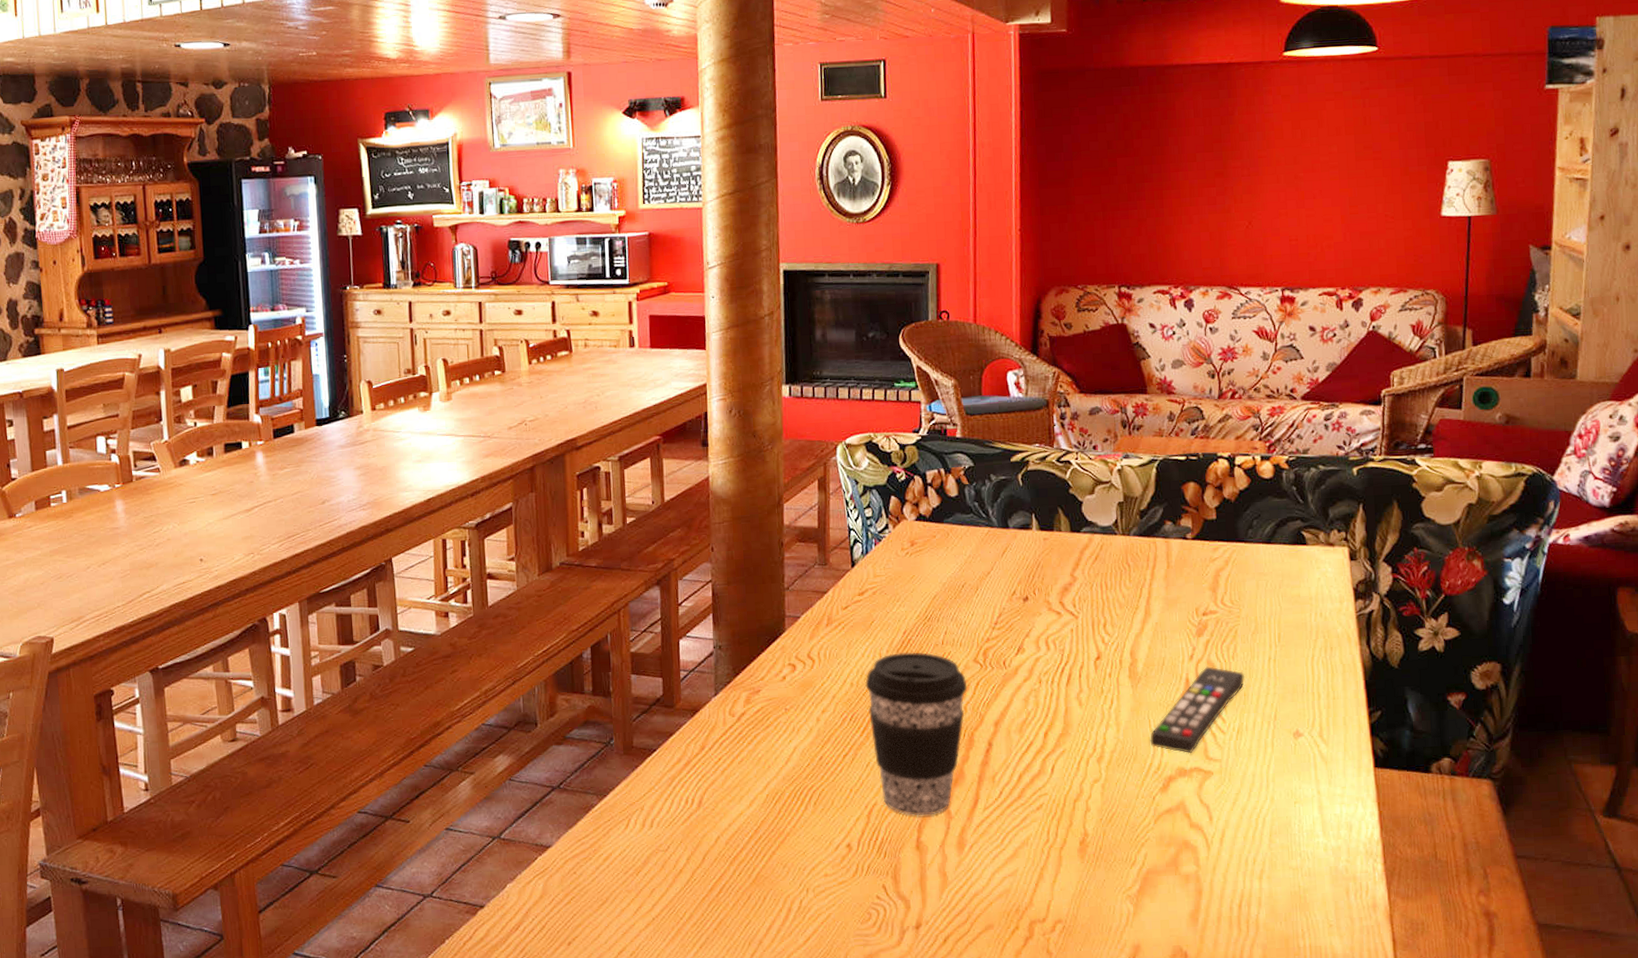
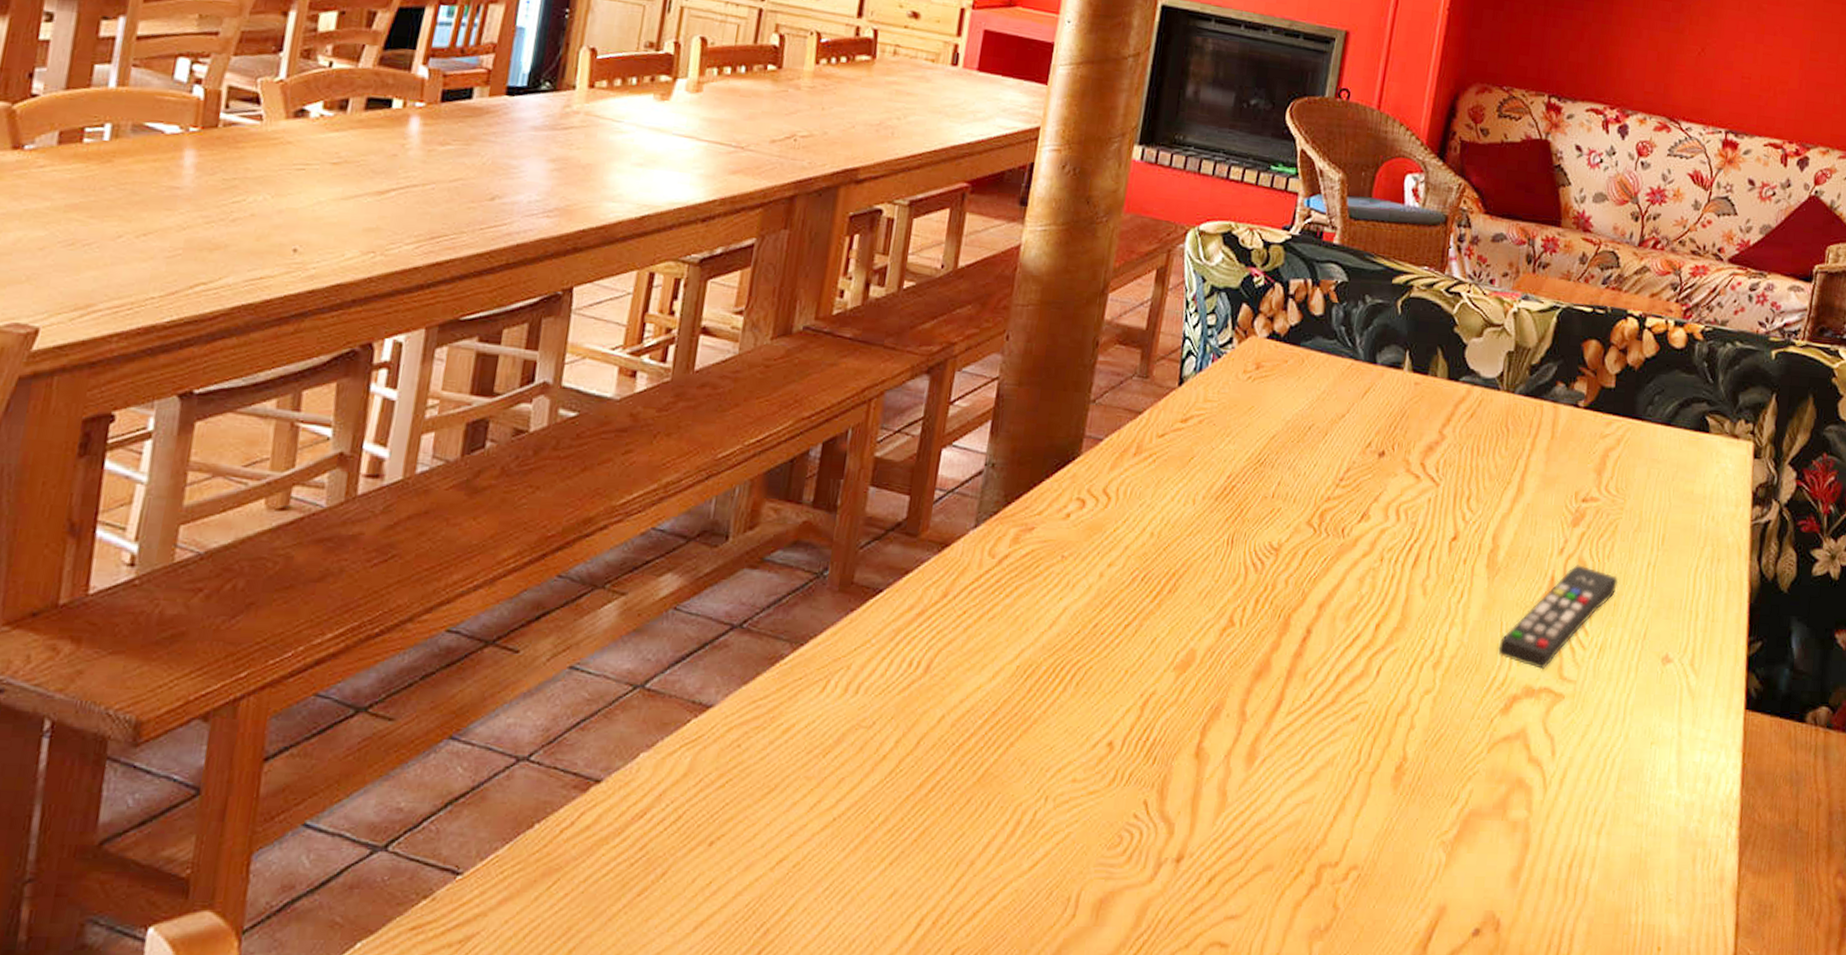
coffee cup: present [865,652,968,816] -> none [1164,501,1294,715]

